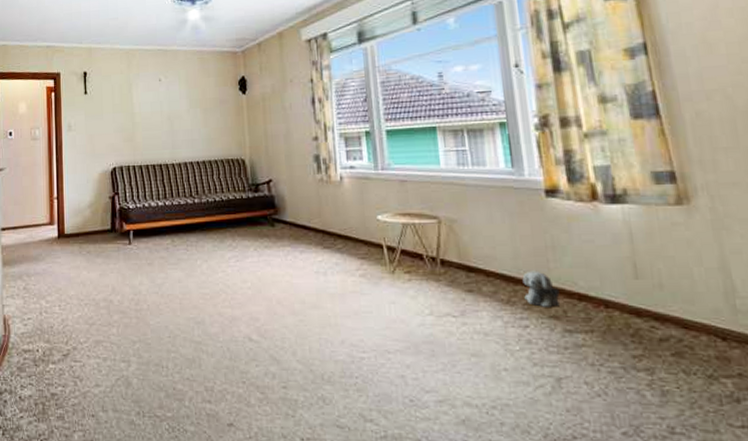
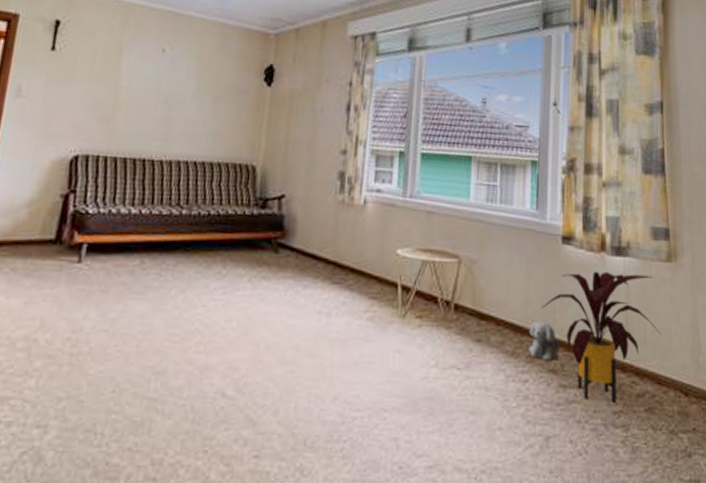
house plant: none [532,220,682,348] -> present [541,271,662,404]

